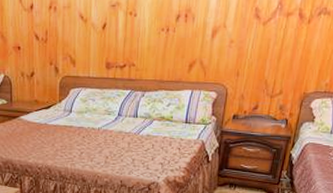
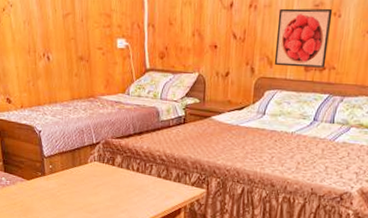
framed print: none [77,8,129,65] -> present [274,8,333,68]

